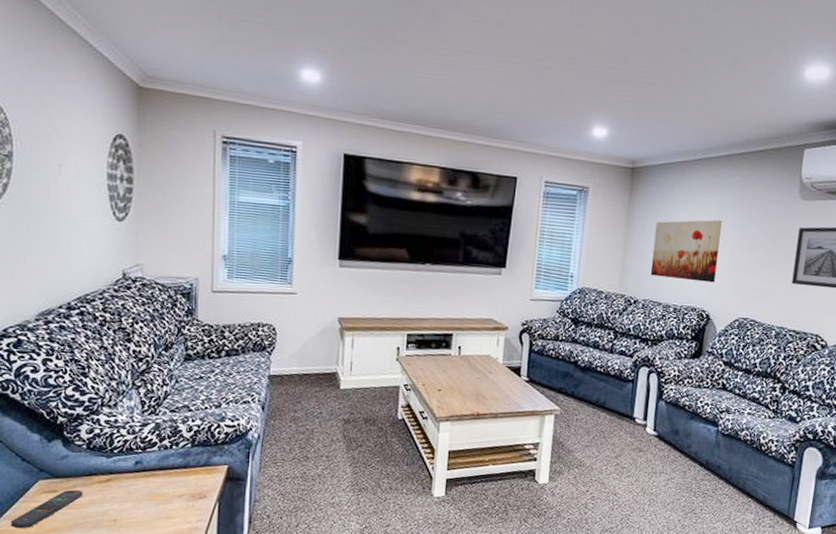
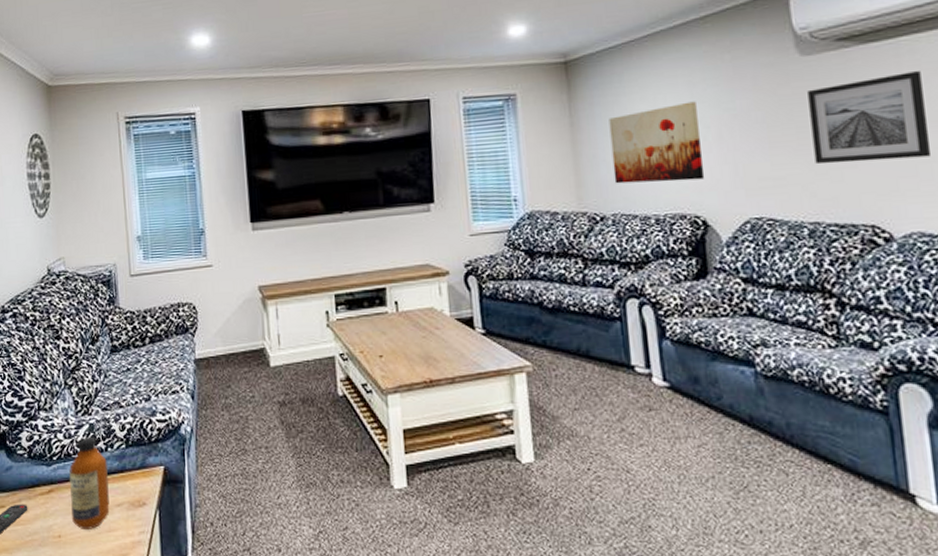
bottle: none [130,434,171,516] -> present [69,436,110,529]

